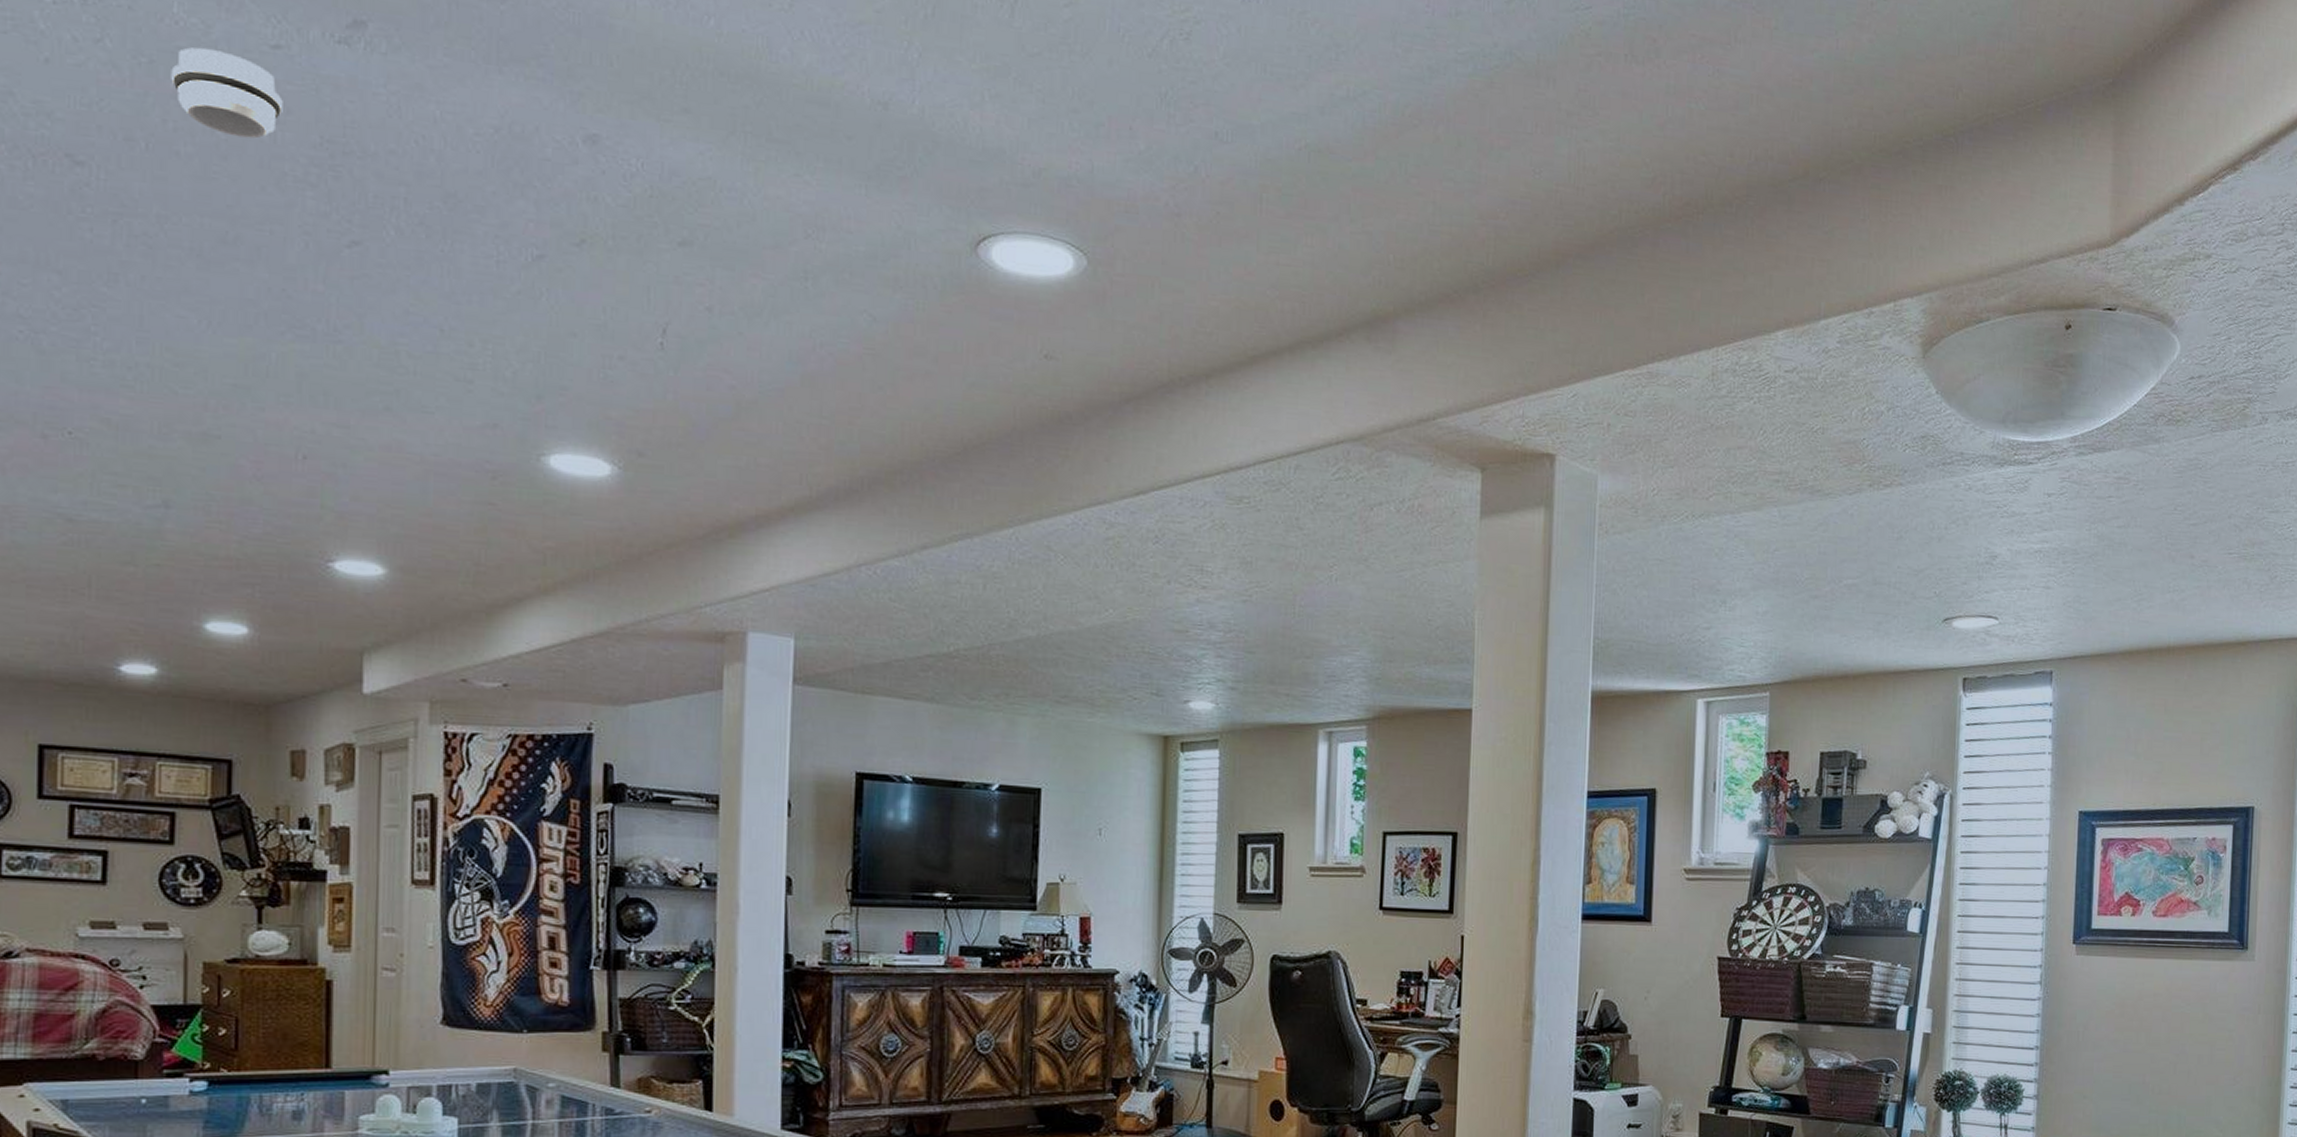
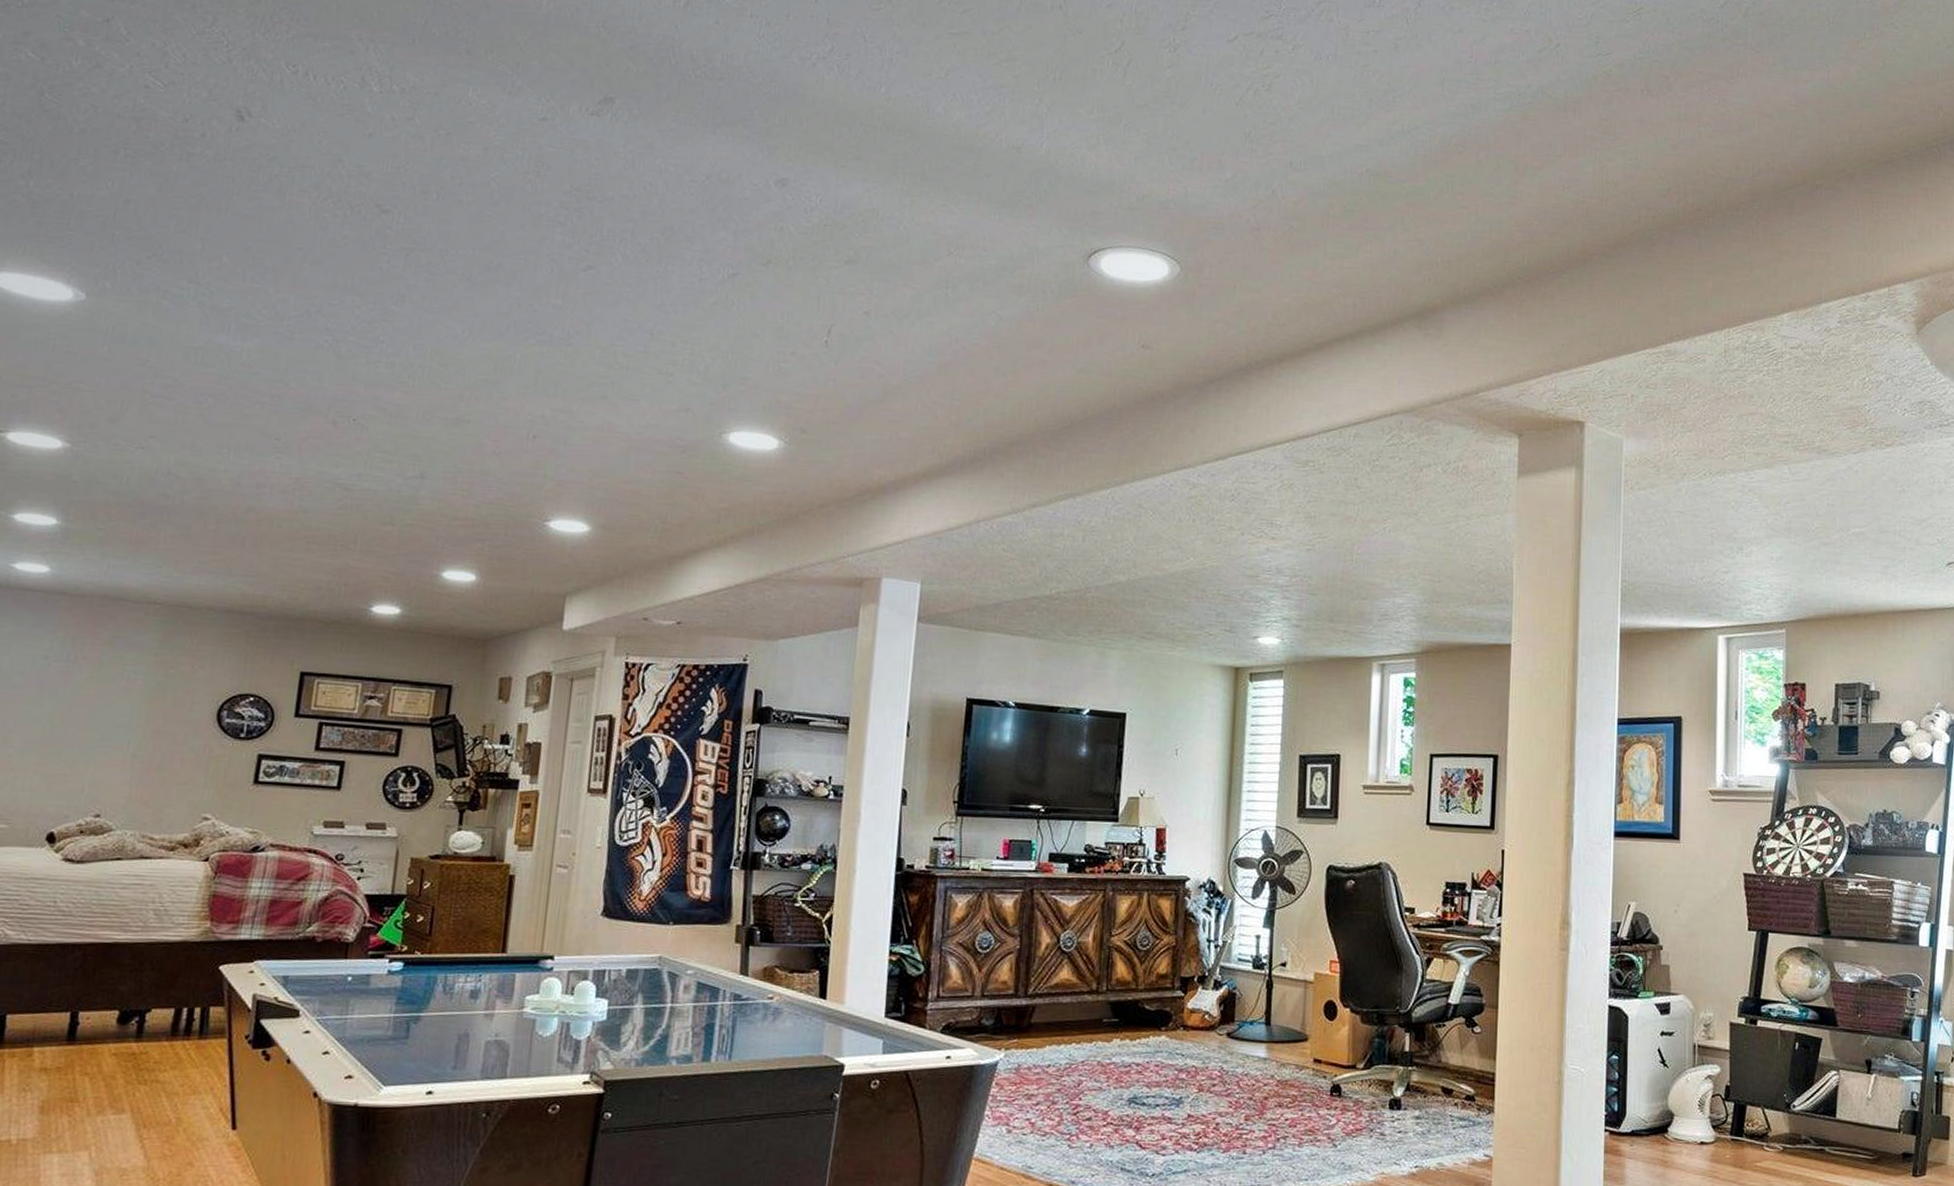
smoke detector: present [171,47,283,139] -> none [461,121,545,189]

